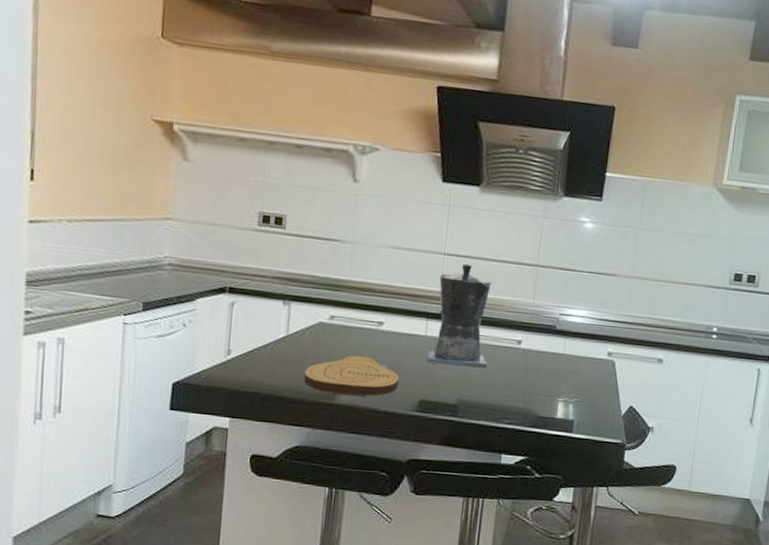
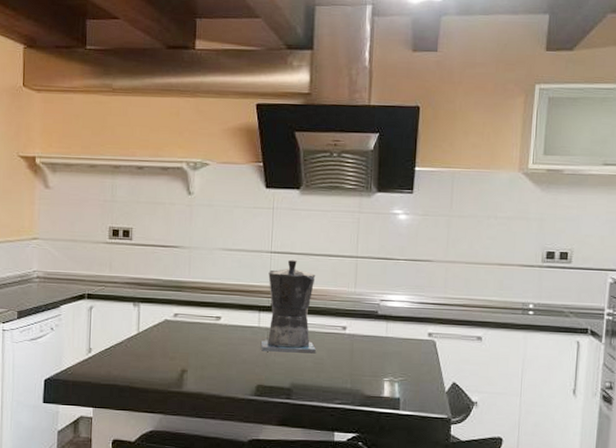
cutting board: present [303,355,400,397] -> none [154,348,238,384]

